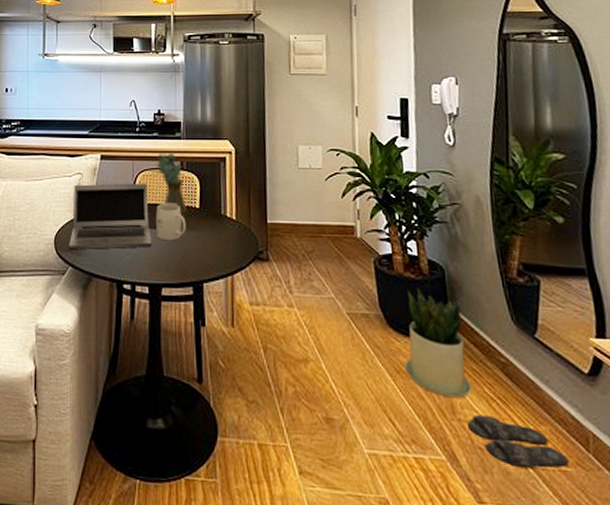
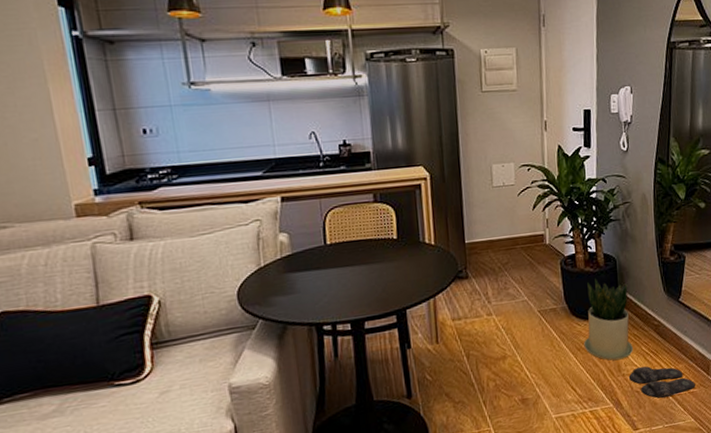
laptop: present [68,183,152,250] -> none [253,221,350,303]
vase: present [156,151,187,225] -> none [346,184,385,258]
mug: present [156,203,186,241] -> none [351,237,385,276]

